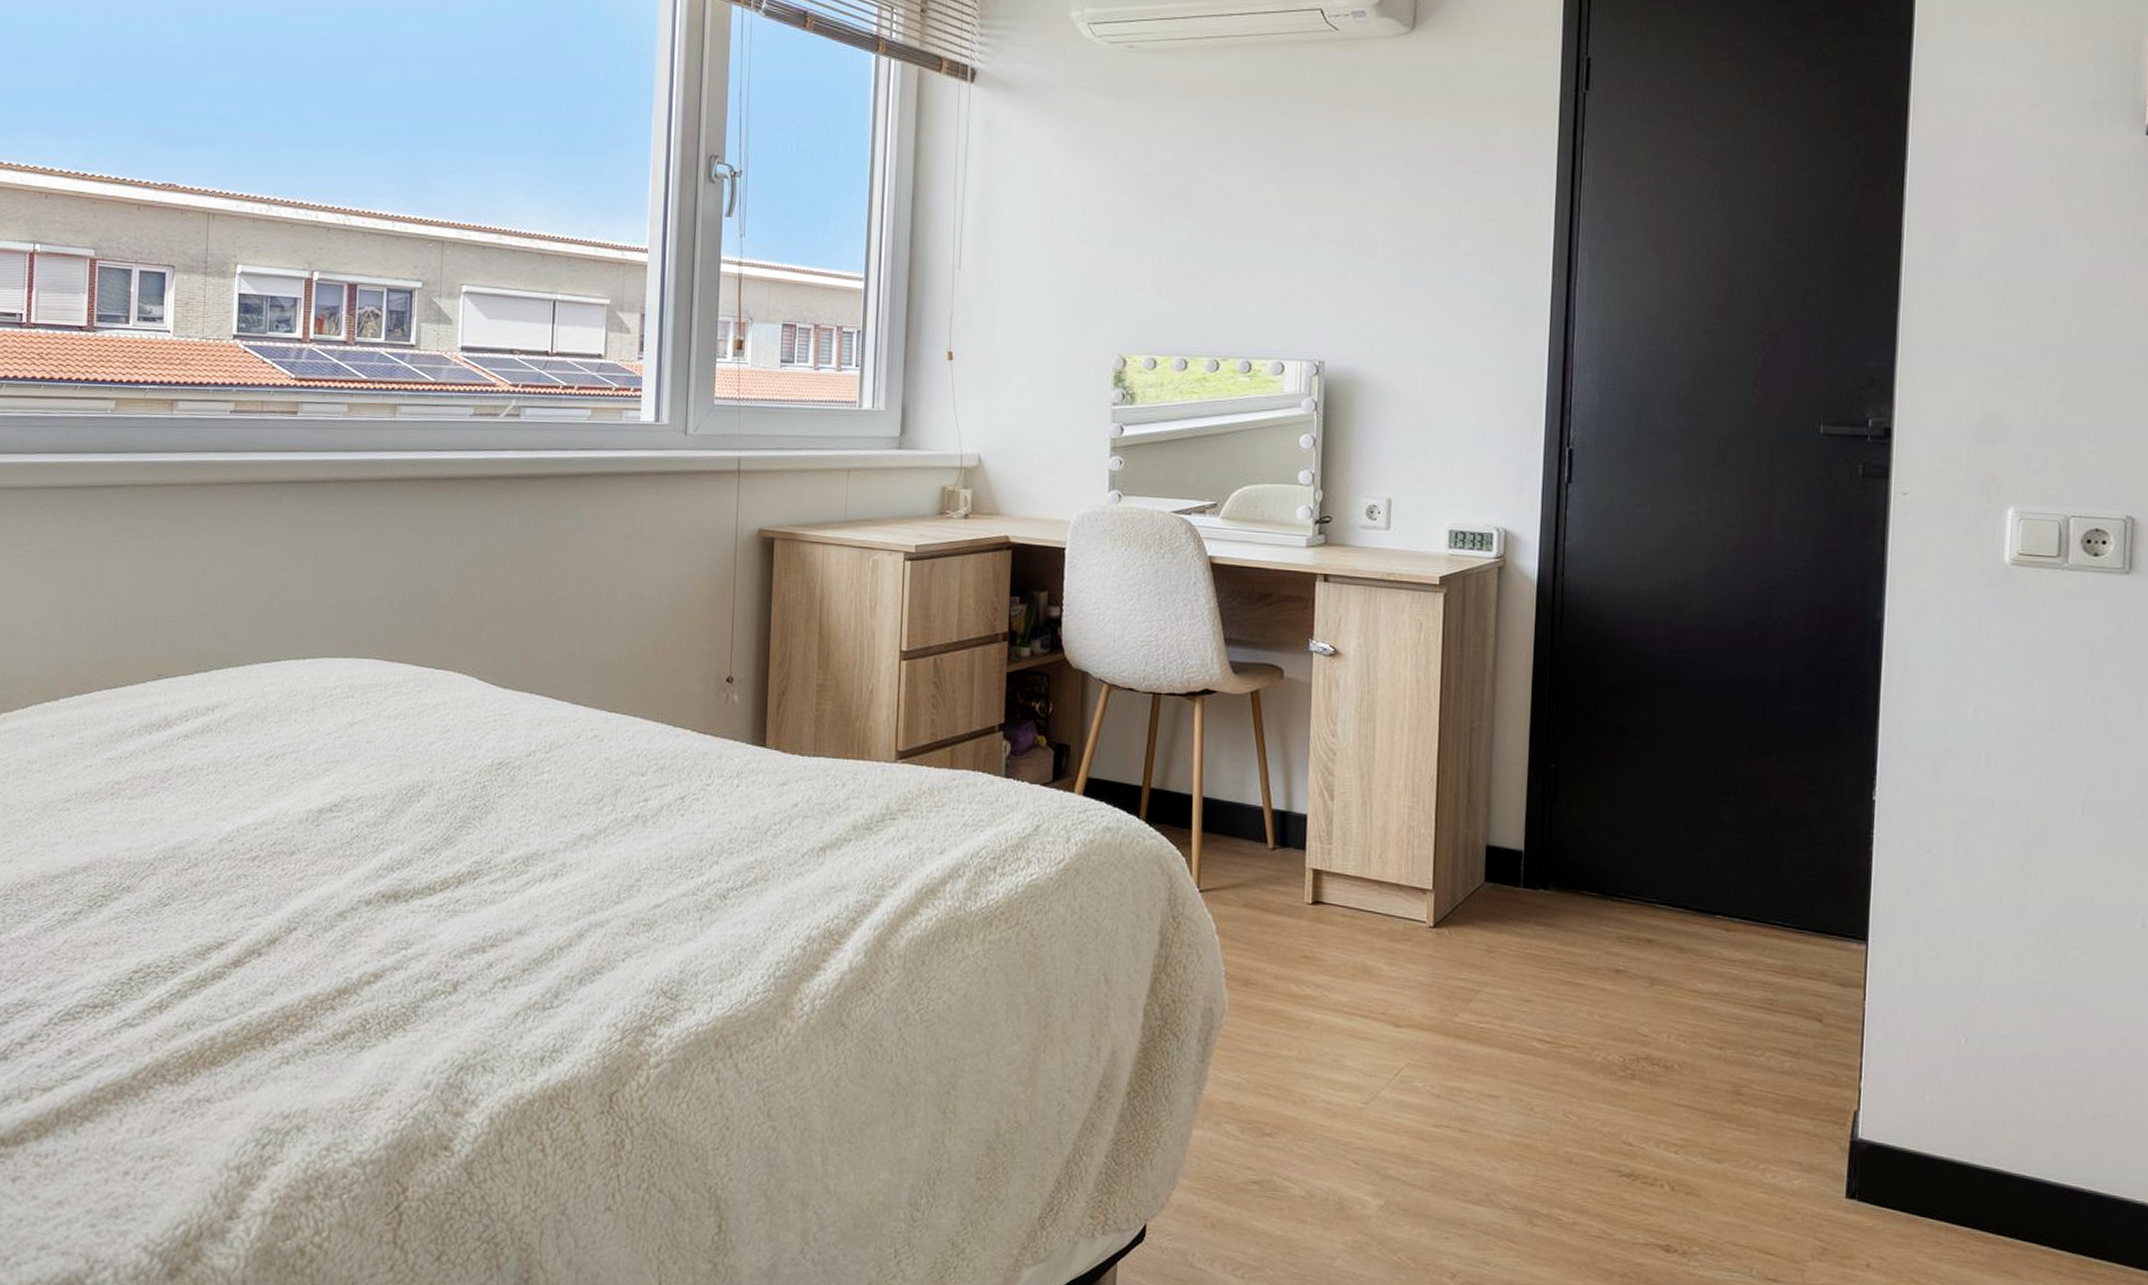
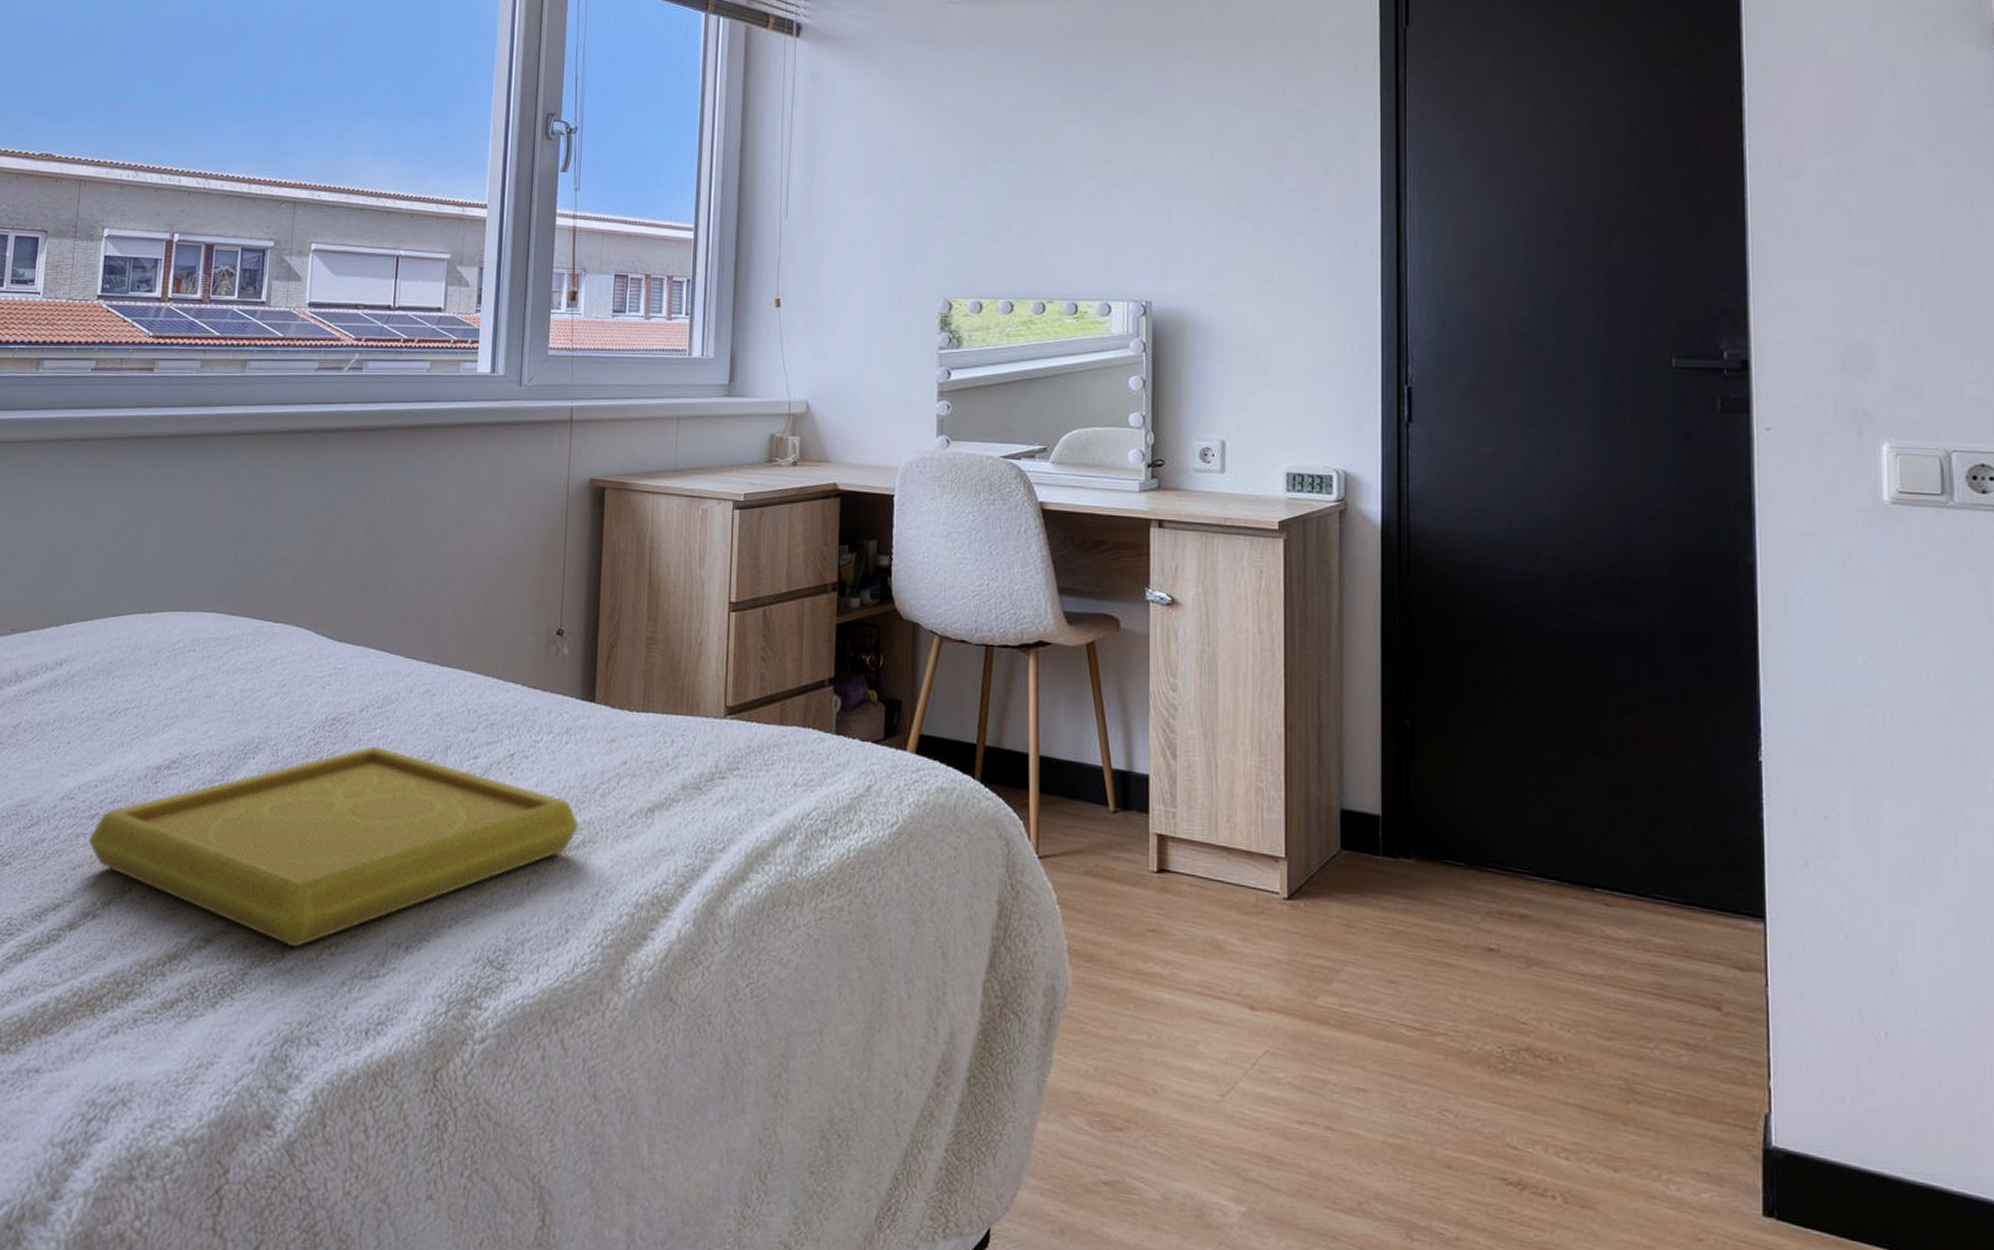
serving tray: none [250,790,751,982] -> present [88,746,579,948]

